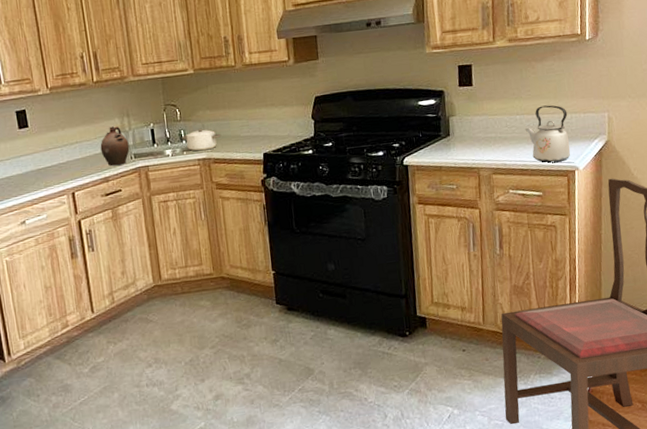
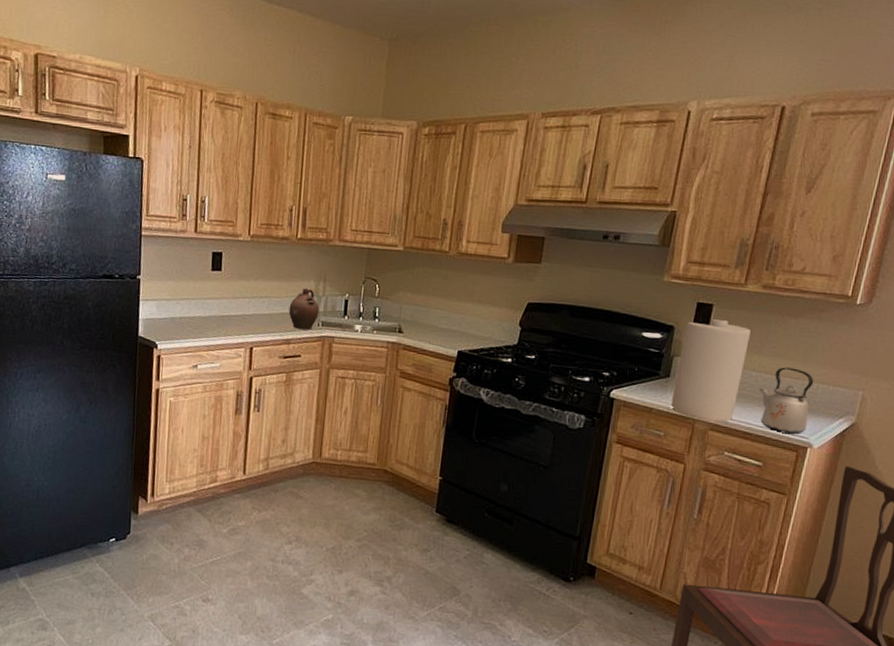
cooking pot: present [181,128,221,152] -> none [375,309,417,335]
paper towel holder: none [453,76,510,167] -> present [671,319,752,422]

